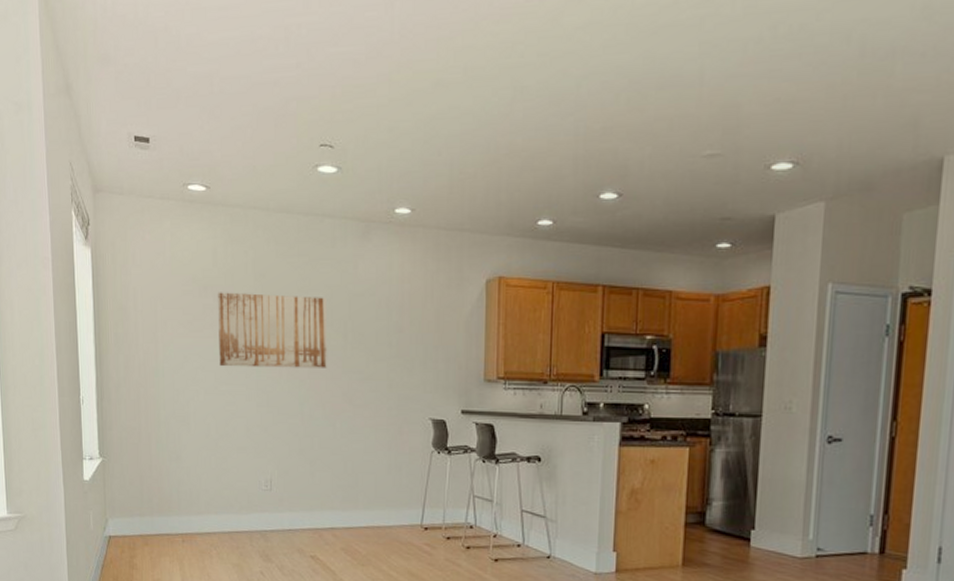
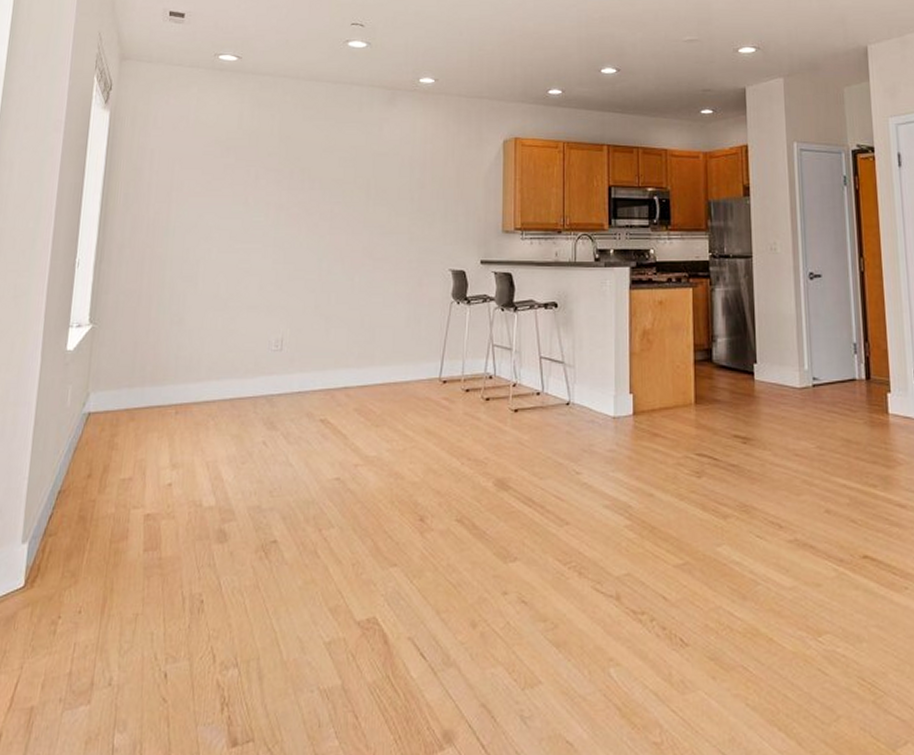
wall art: present [217,292,328,368] -> none [236,152,351,225]

